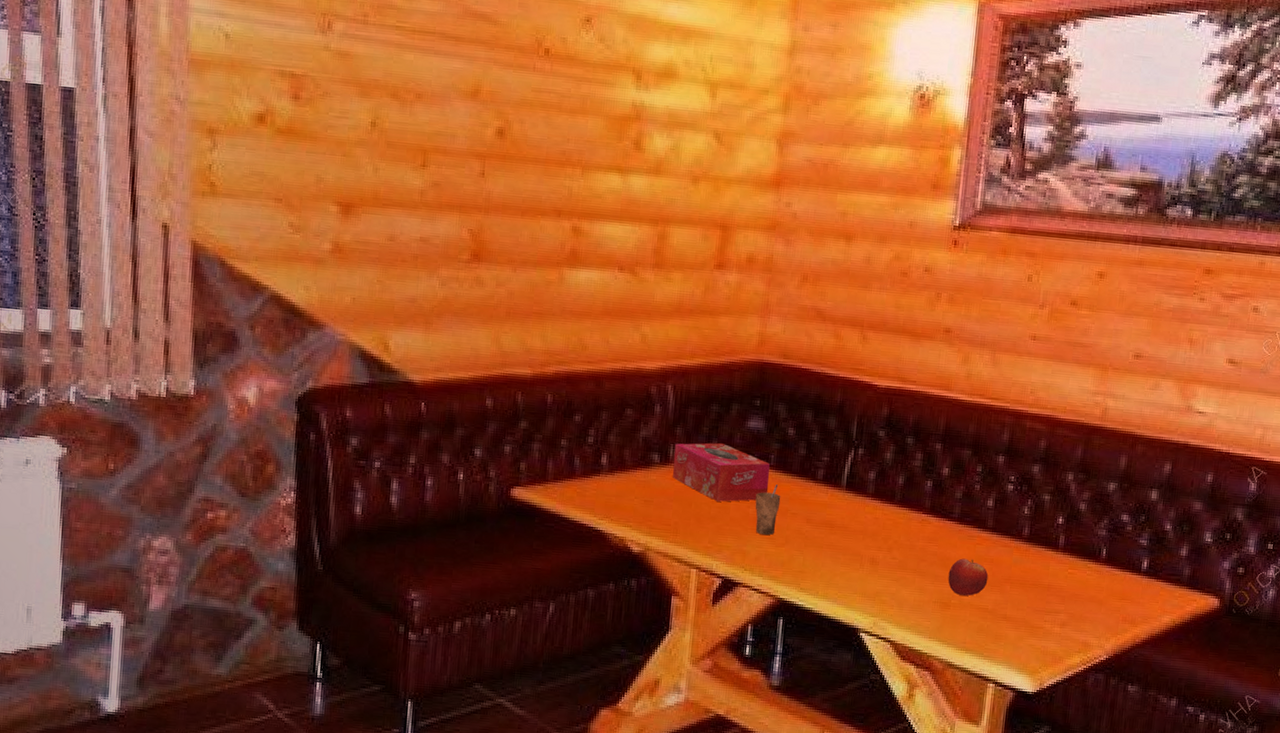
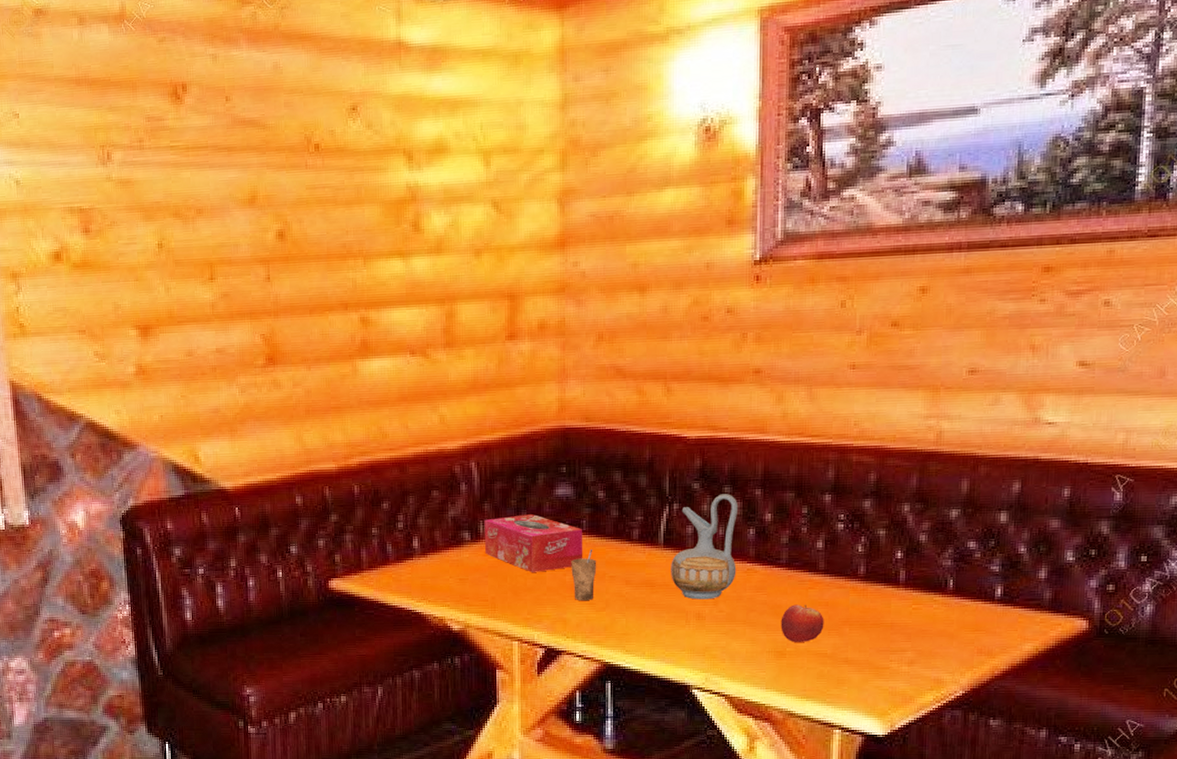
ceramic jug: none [850,444,919,546] -> present [671,494,739,600]

